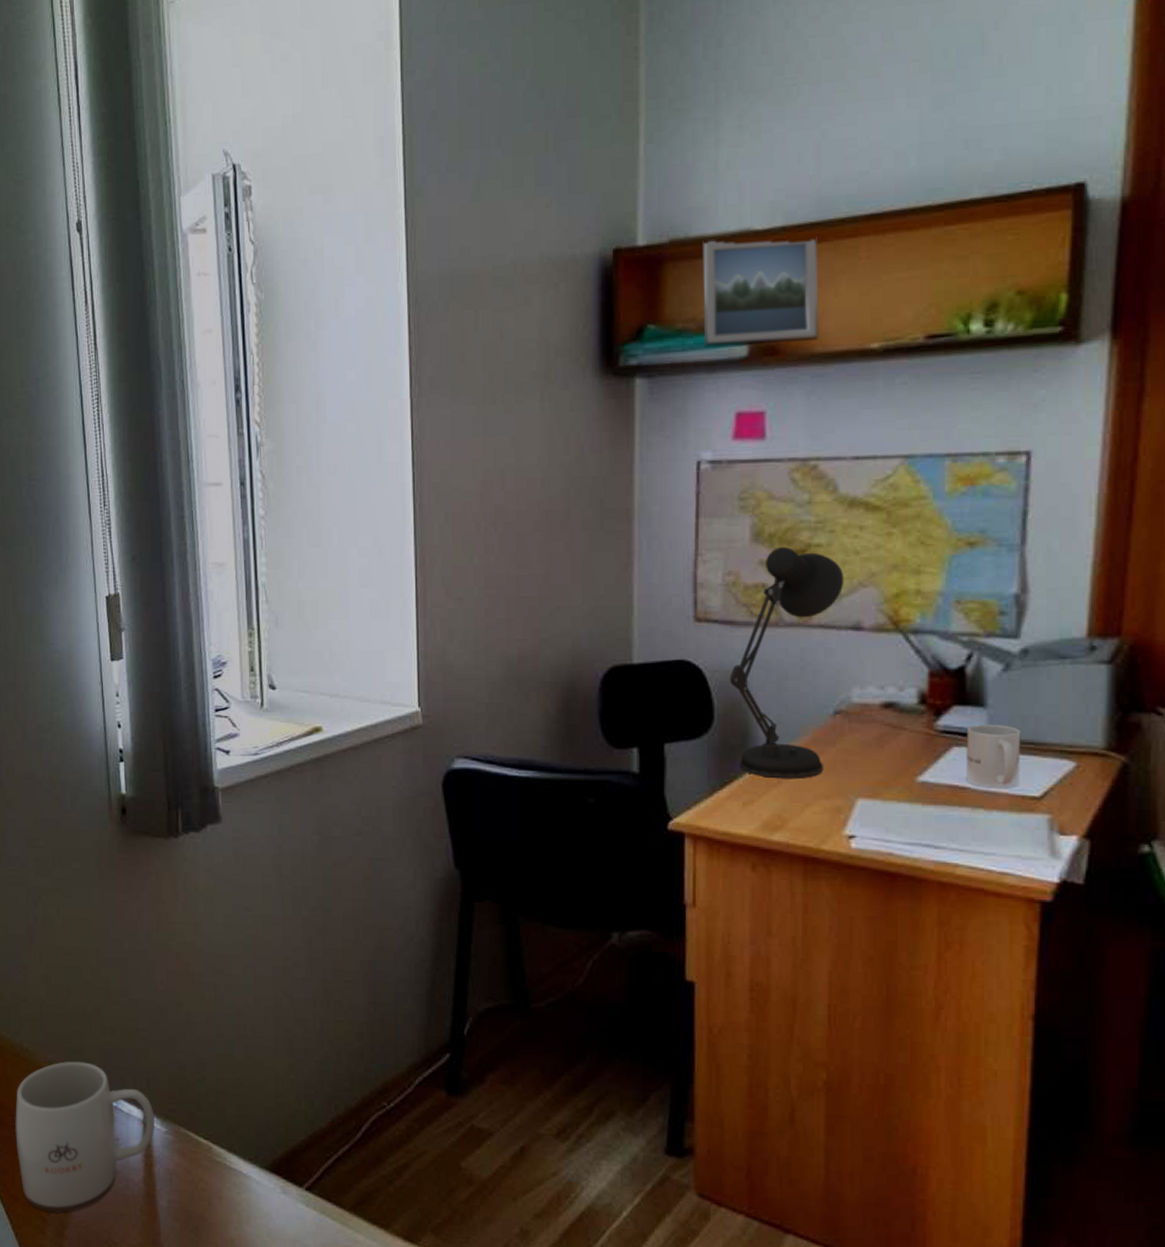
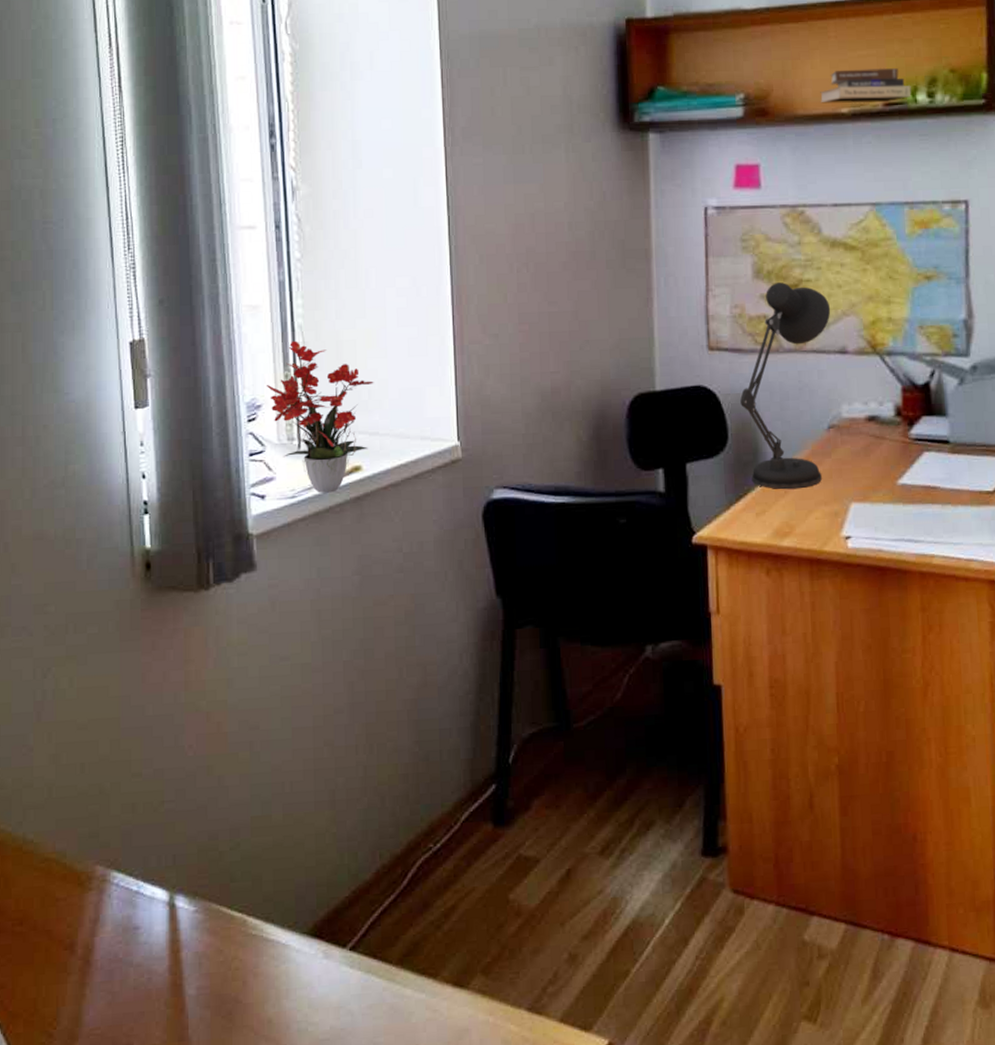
mug: present [14,1061,156,1213] -> none [14,846,183,1025]
potted flower: none [232,599,335,752] -> present [267,340,374,493]
picture frame: present [702,237,819,347] -> none [701,16,800,108]
books: none [843,292,963,338] -> present [819,67,912,104]
mug: present [966,723,1021,790] -> none [934,430,977,487]

